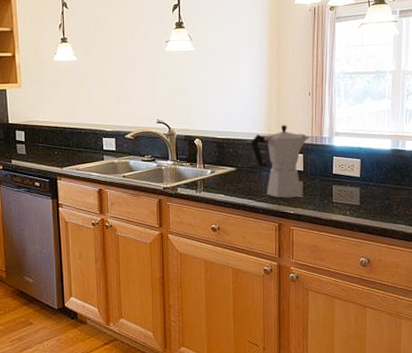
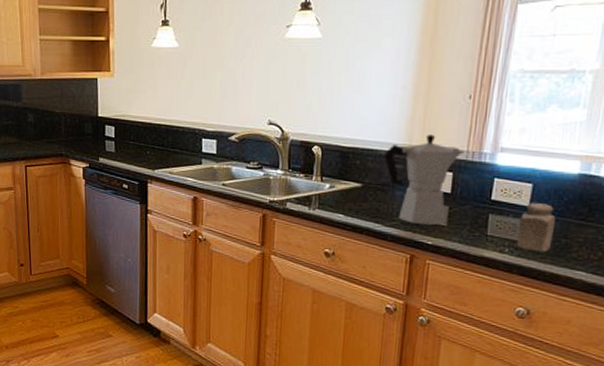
salt shaker: none [354,174,380,213] -> present [516,203,556,253]

